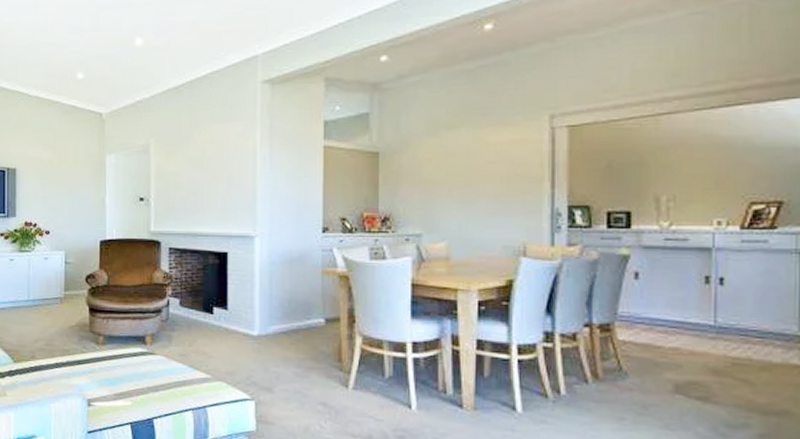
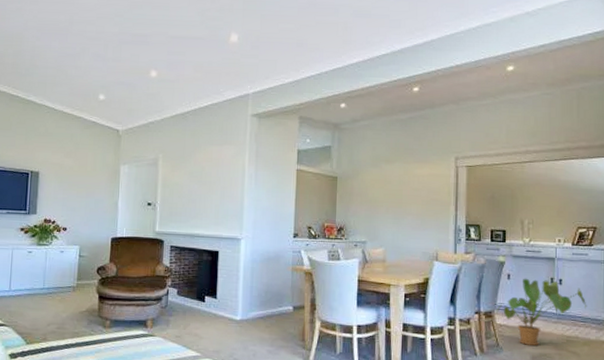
house plant: none [617,277,767,370] -> present [496,278,587,346]

